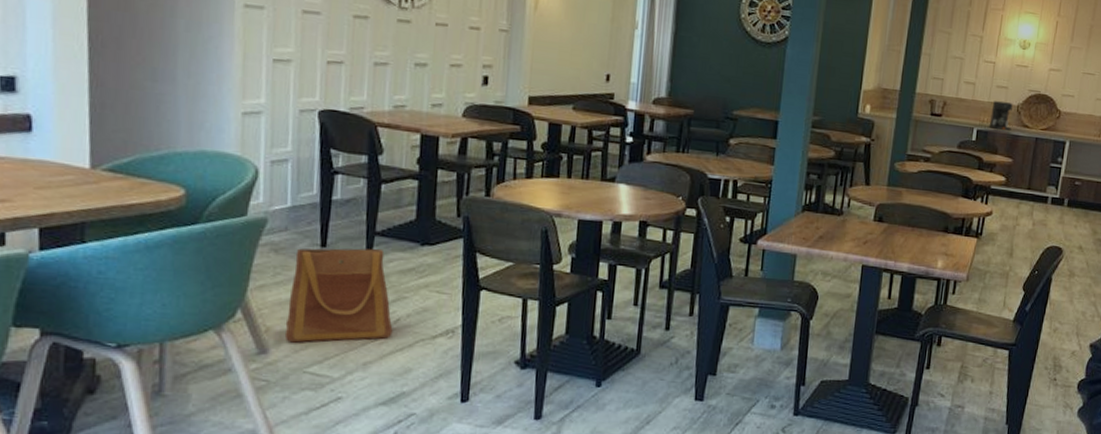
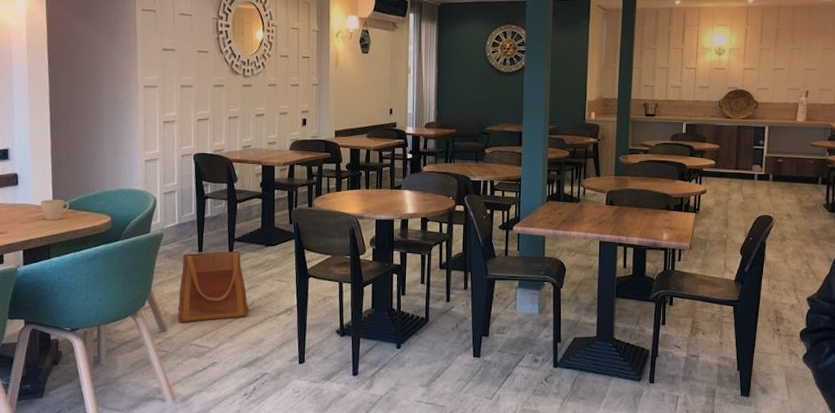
cup: none [69,156,118,188] -> present [40,200,69,220]
coffee maker: present [988,101,1013,132] -> none [696,98,716,123]

